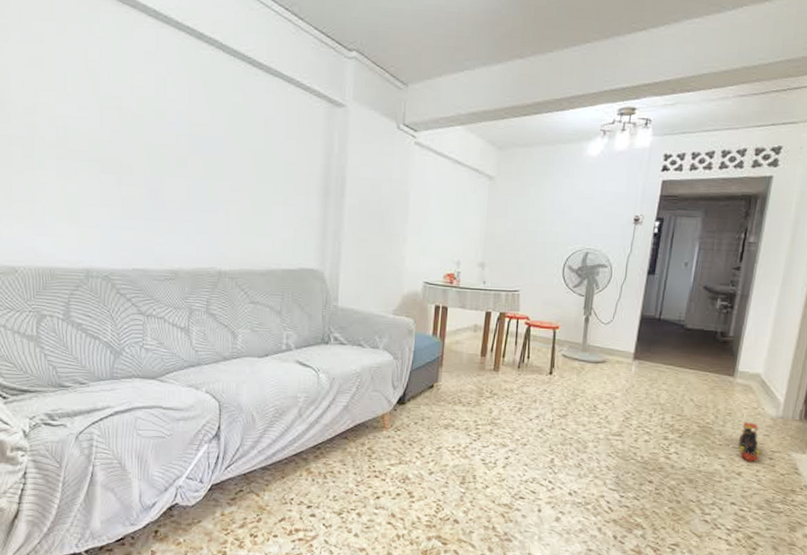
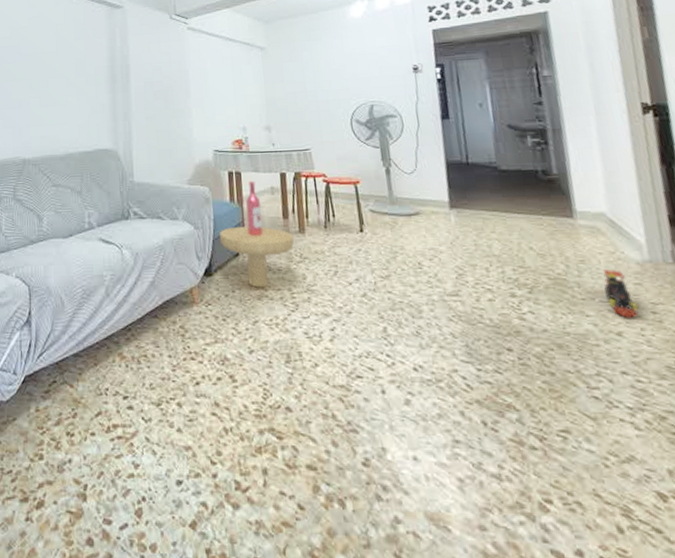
side table: none [416,316,487,418] -> present [219,180,294,288]

